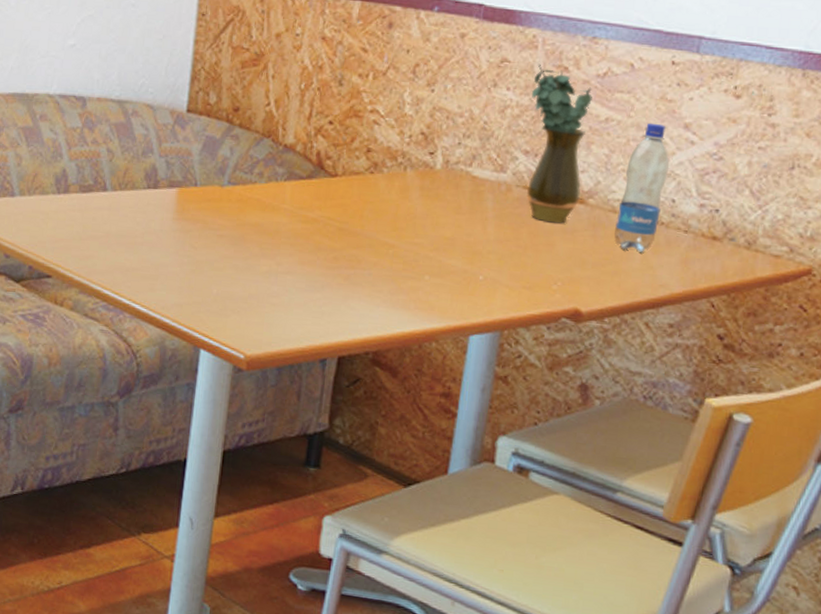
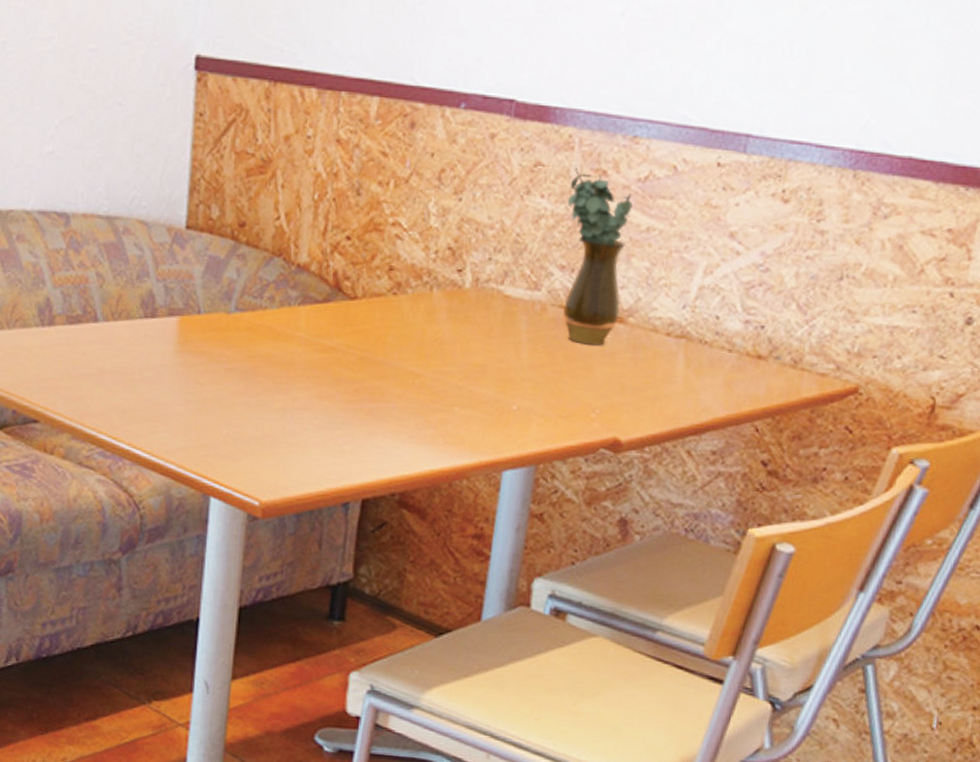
bottle: present [614,123,670,252] -> none [655,232,714,375]

